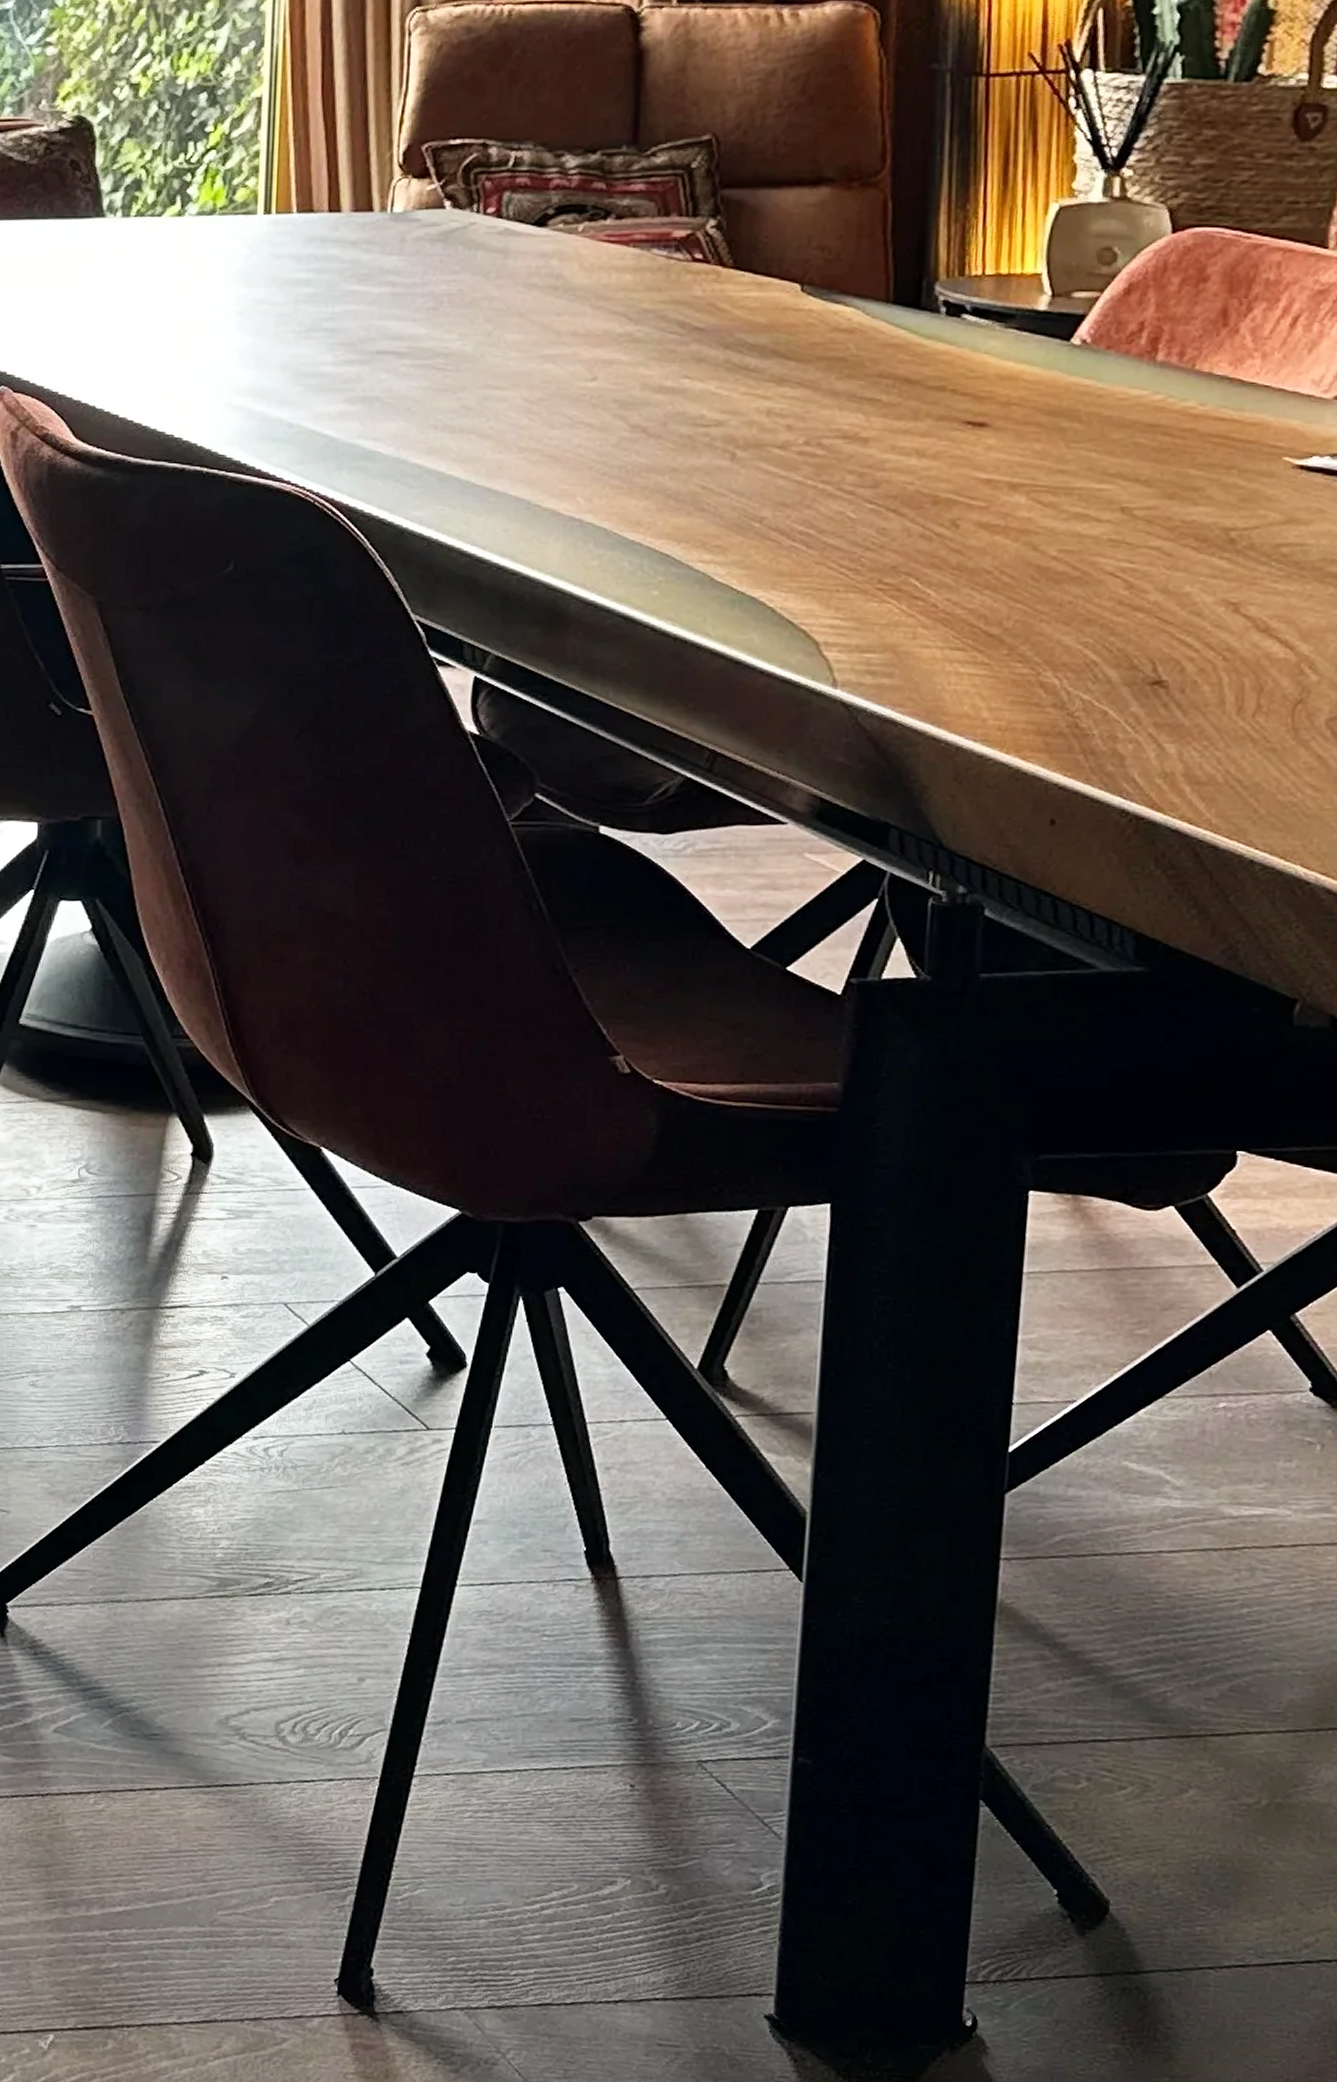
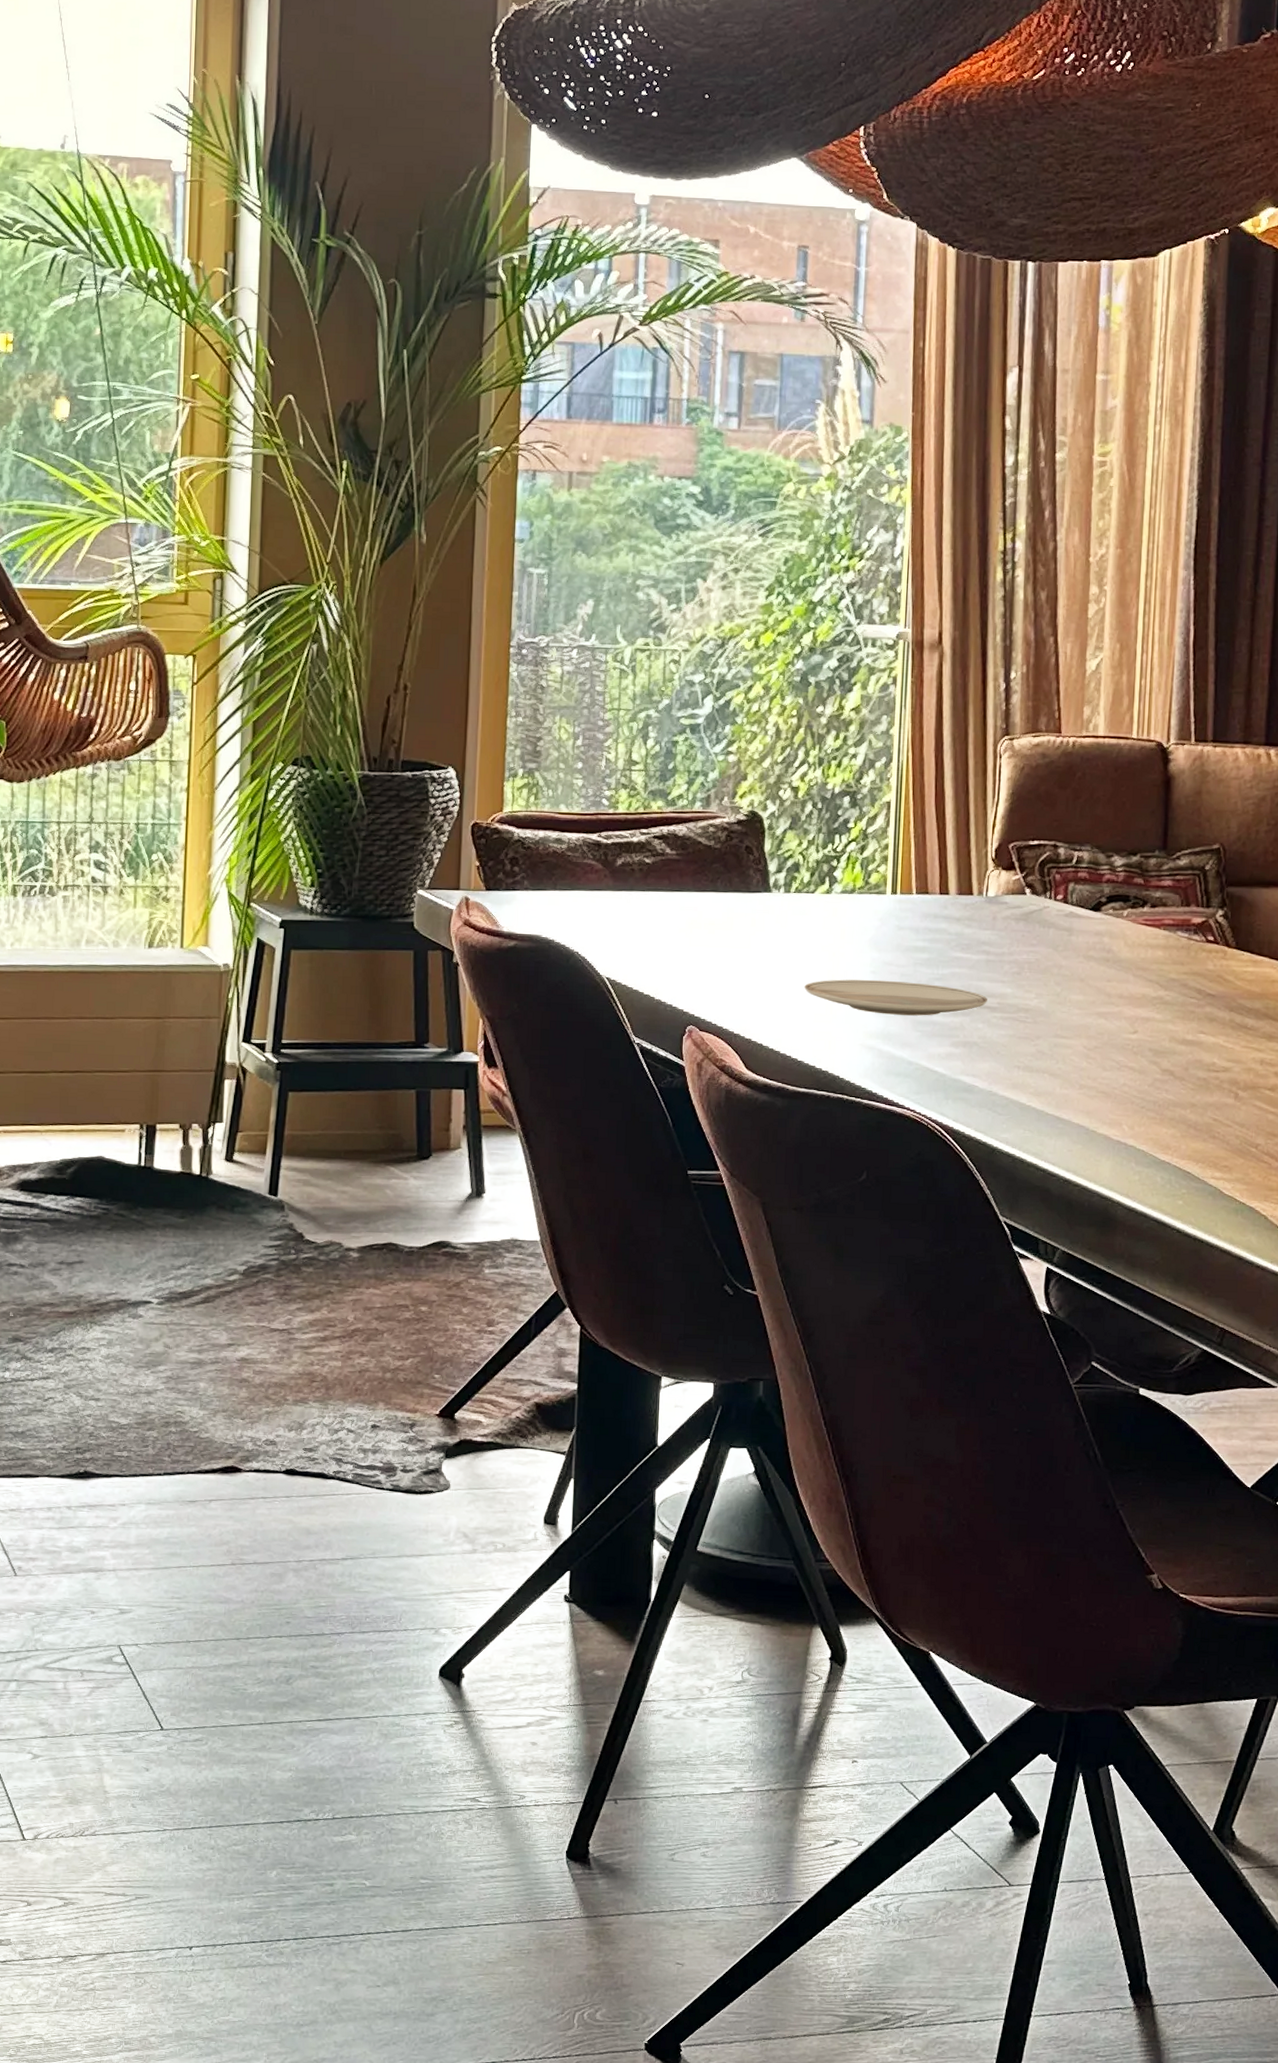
plate: none [150,322,393,366] -> present [804,979,987,1016]

